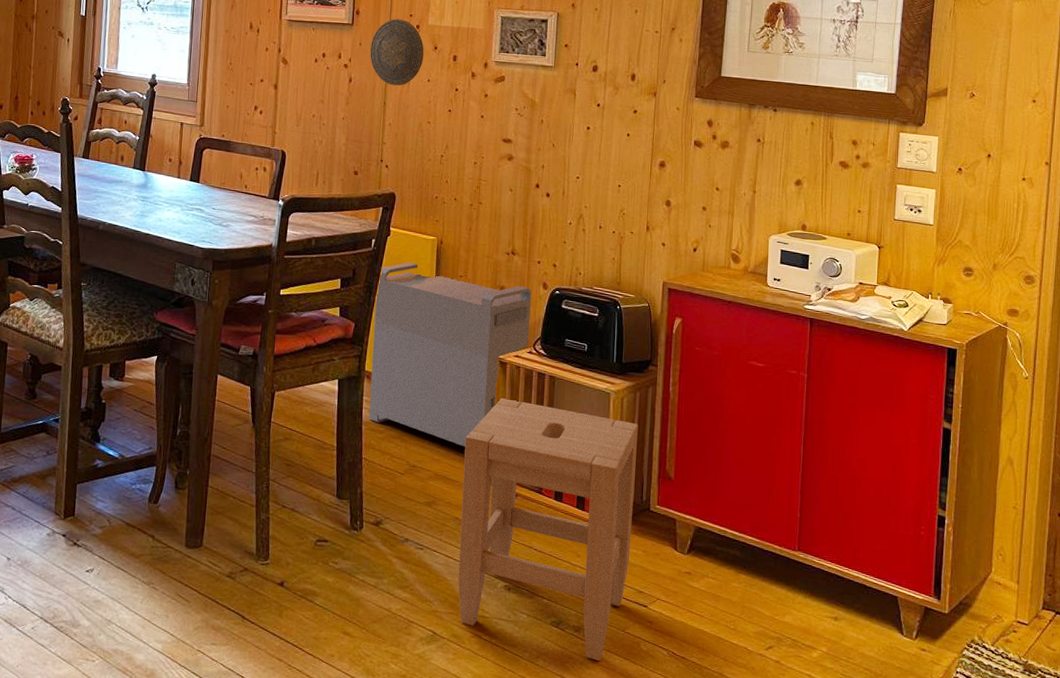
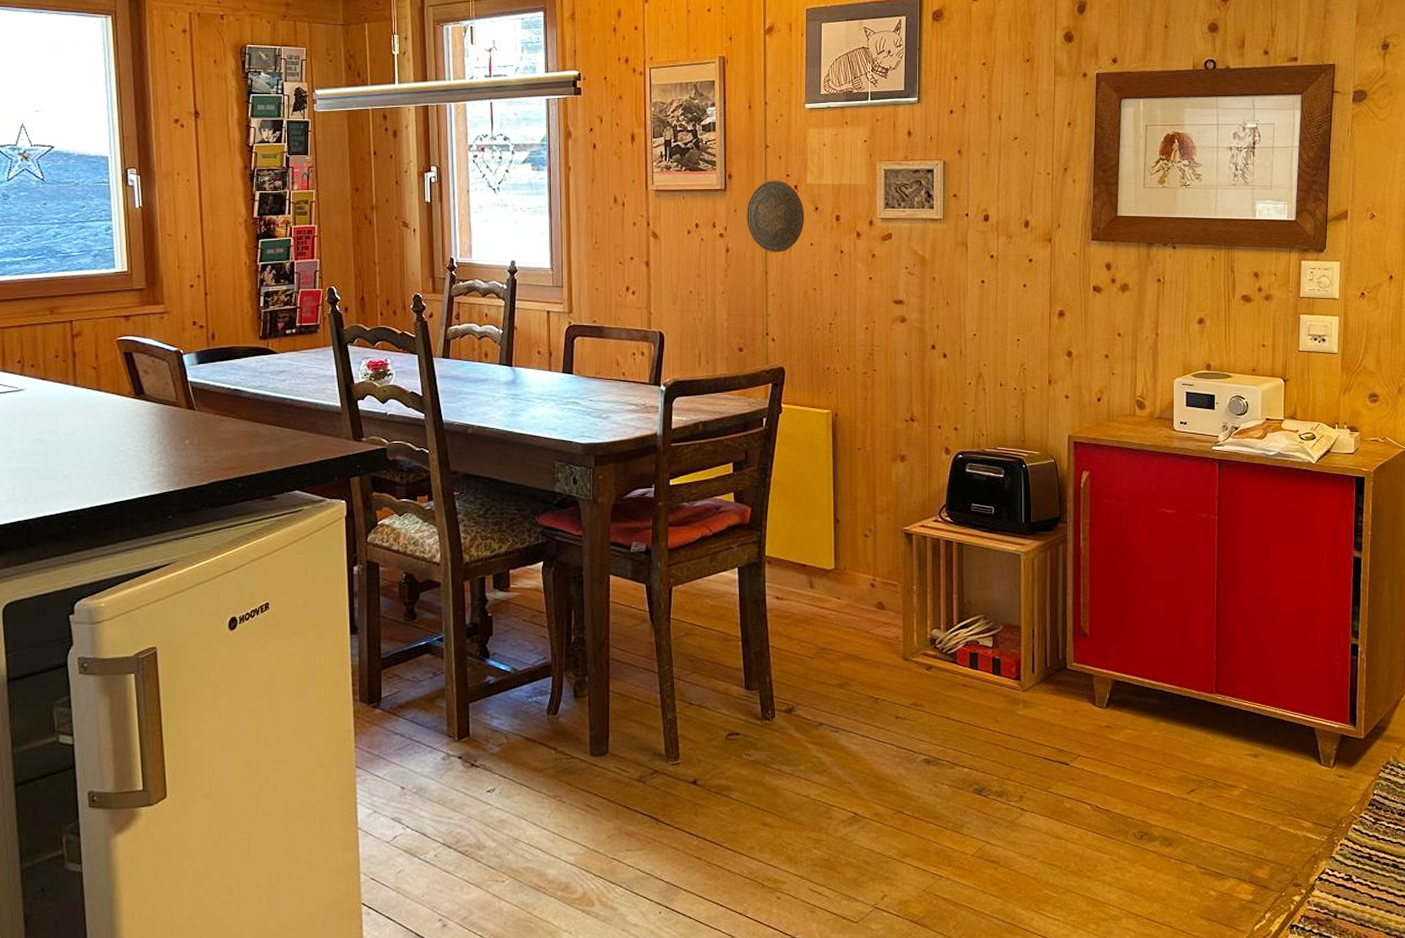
storage bin: present [369,261,532,447] -> none [771,437,934,624]
stool: present [458,398,639,661] -> none [875,570,1051,823]

